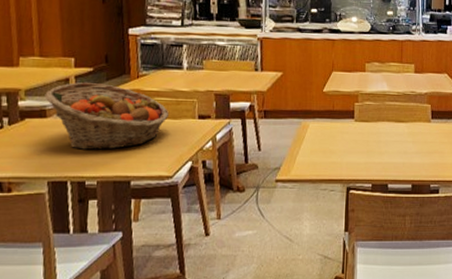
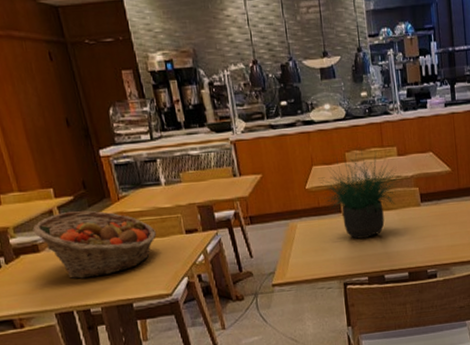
potted plant: none [336,58,416,147] -> present [318,145,401,239]

